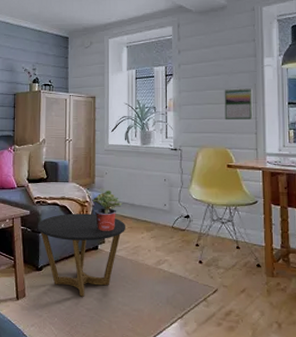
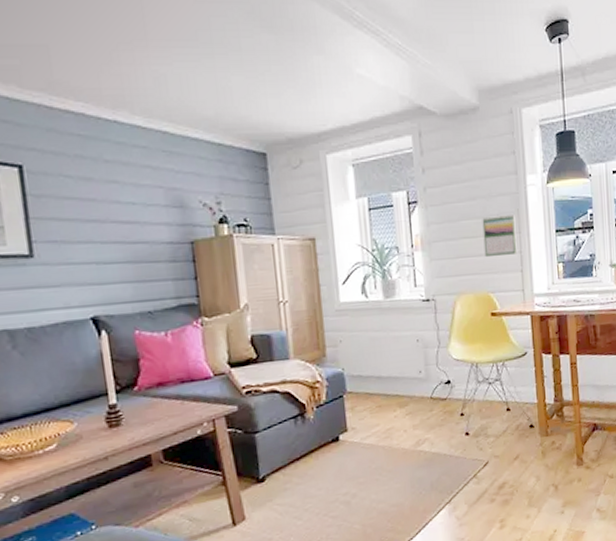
side table: present [37,213,125,297] -> none [250,396,373,504]
potted plant: present [92,190,123,231] -> none [325,362,367,417]

